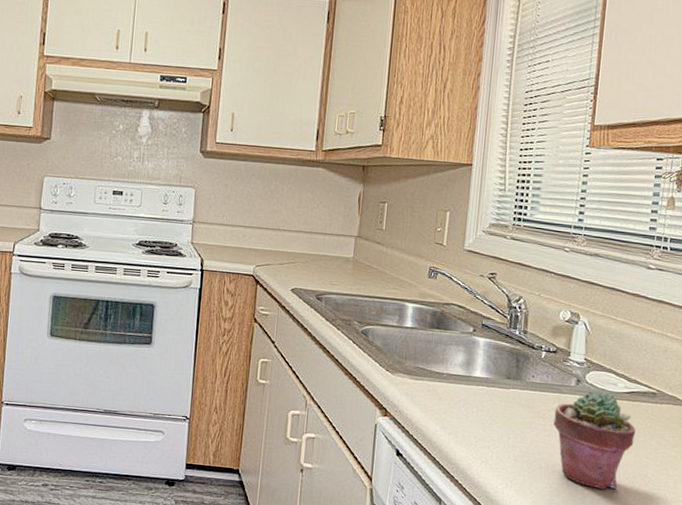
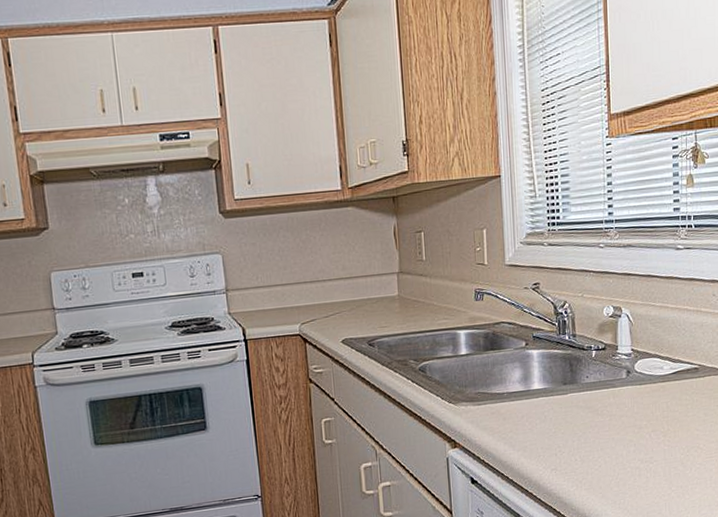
potted succulent: present [553,390,636,490] -> none [611,377,685,470]

